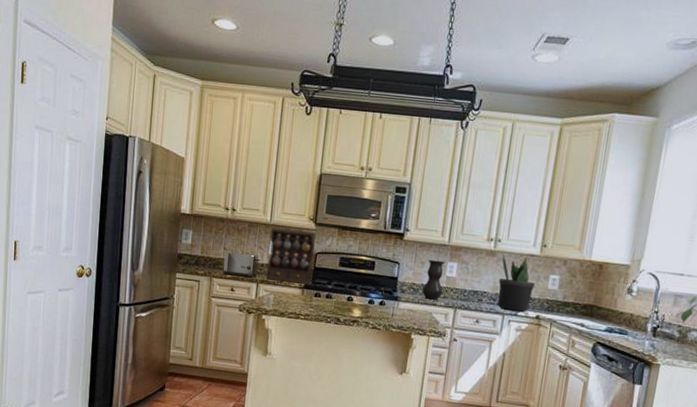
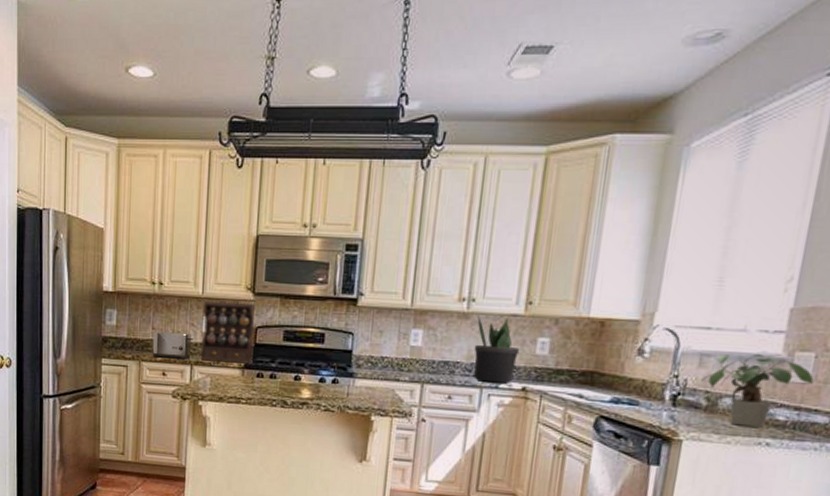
vase: present [422,259,445,301] -> none [382,327,408,376]

